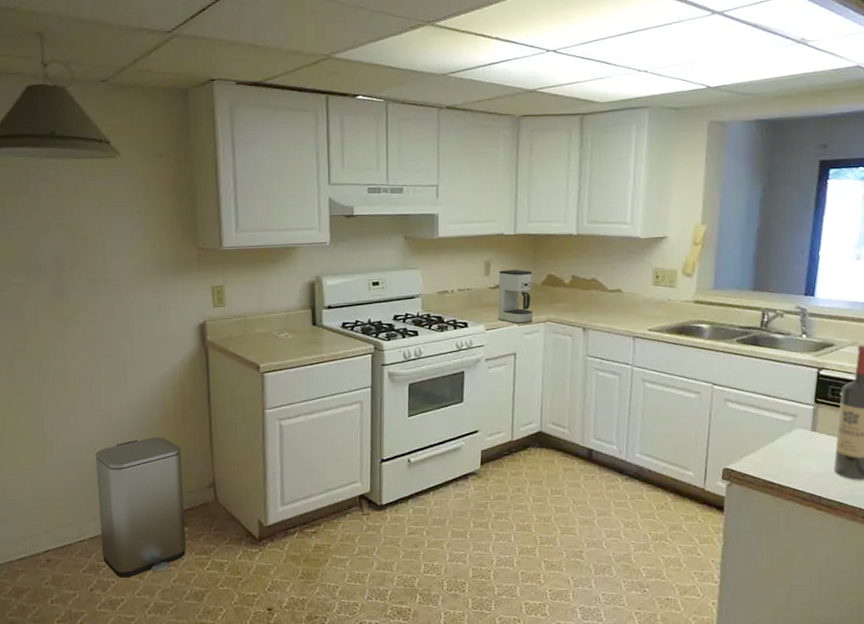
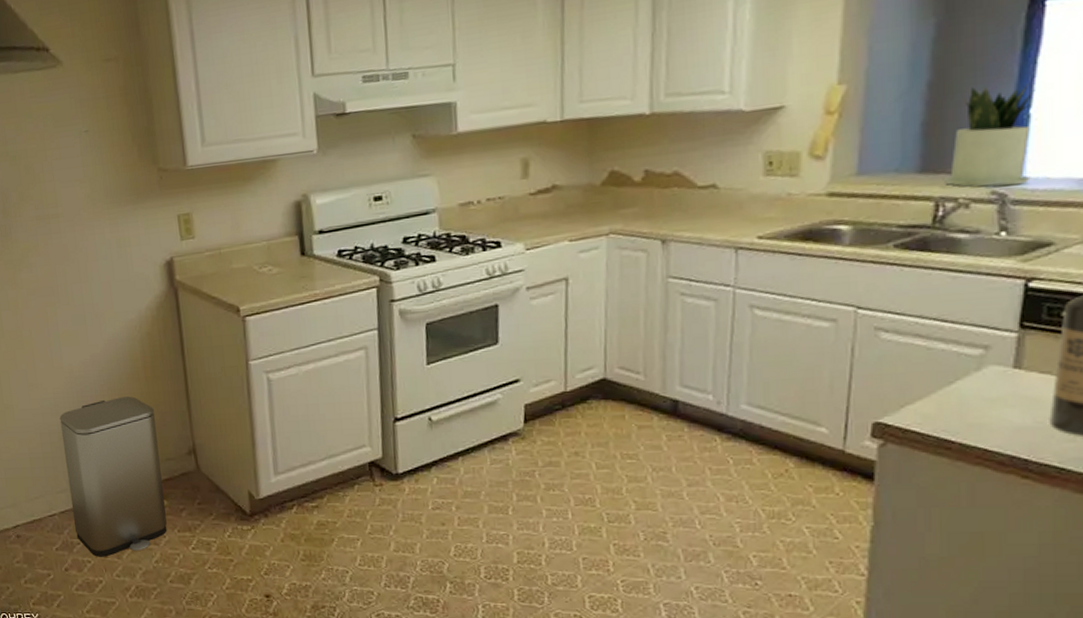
coffee maker: present [498,269,533,324] -> none [541,167,591,239]
planter: none [767,234,822,304] -> present [942,84,1035,187]

